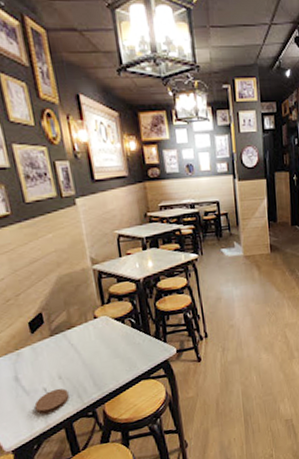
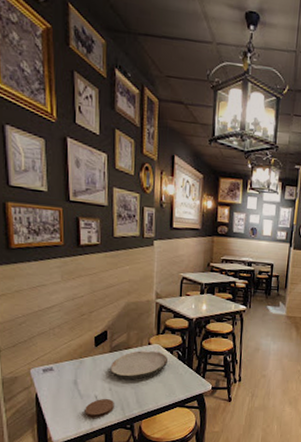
plate: none [54,324,122,363] -> present [110,351,169,379]

